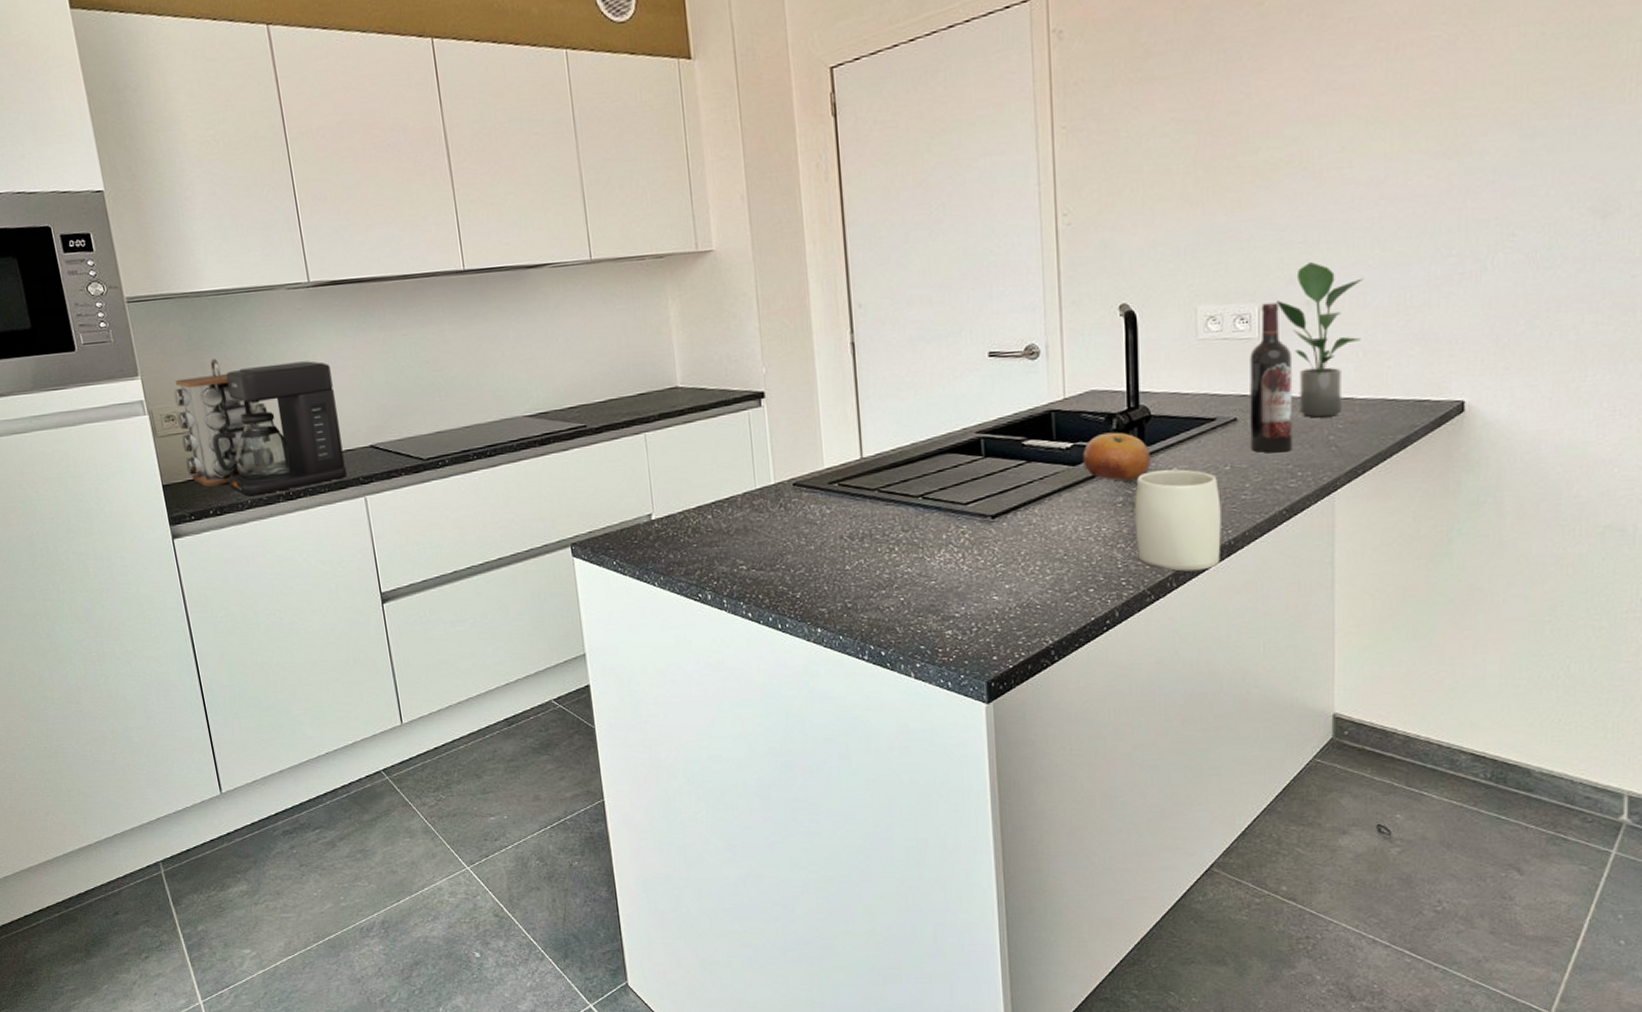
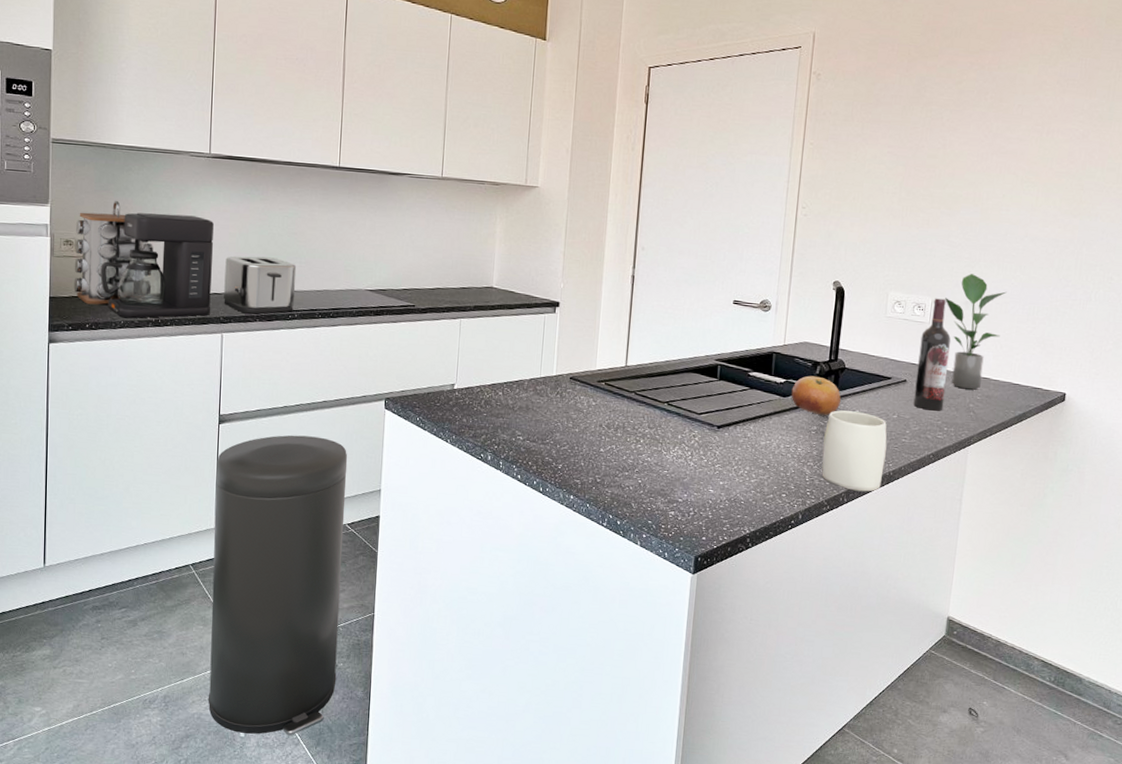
toaster: none [351,395,442,470] -> present [224,256,297,315]
pedal bin: none [388,602,574,953] -> present [208,435,348,736]

